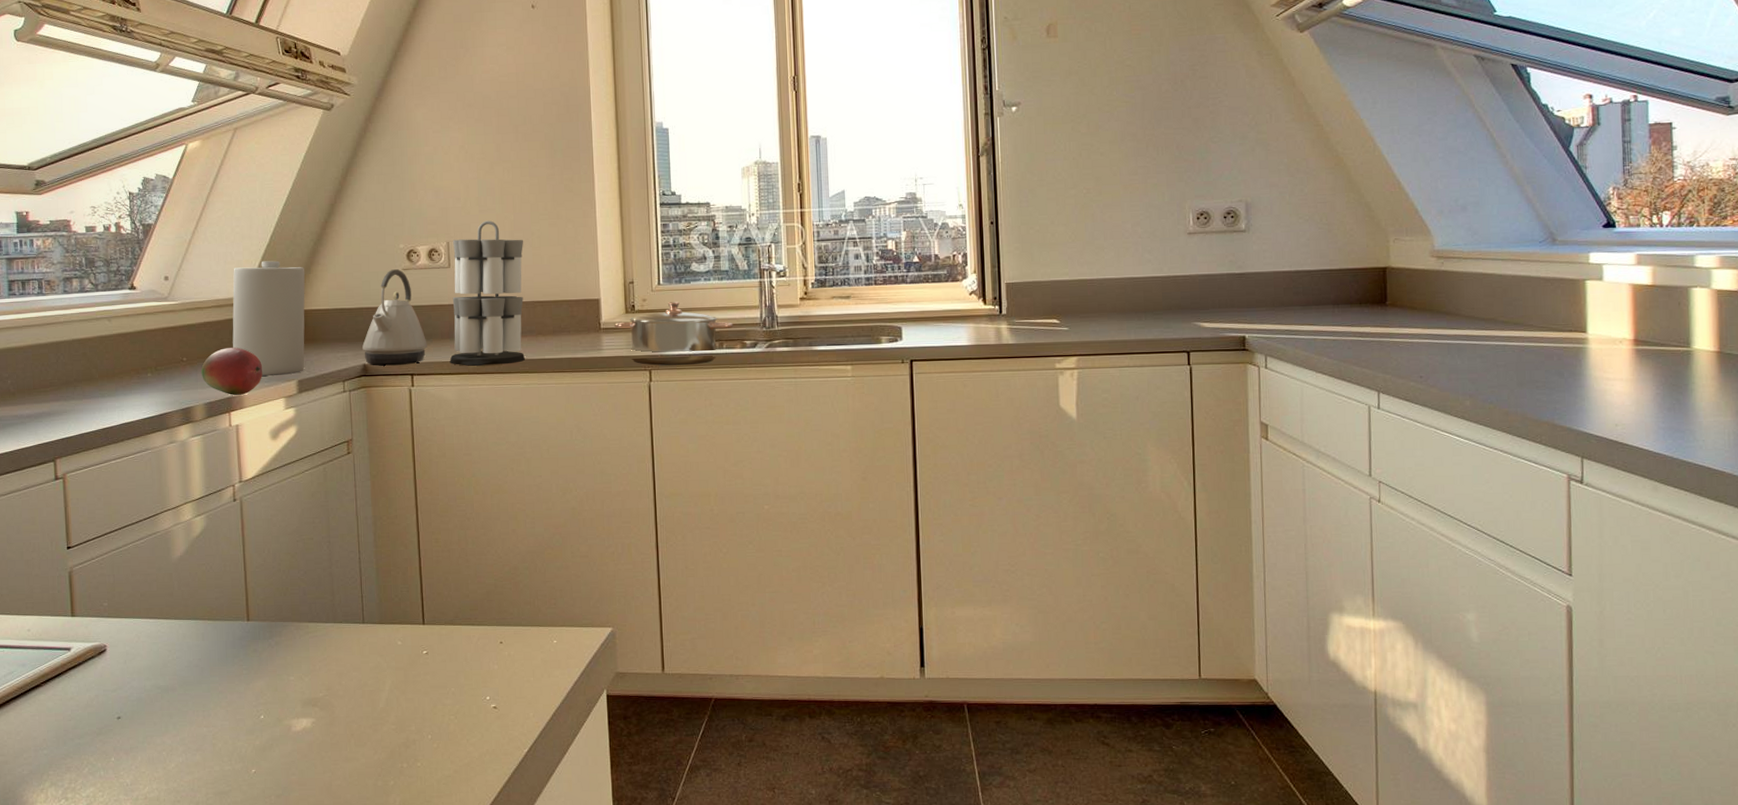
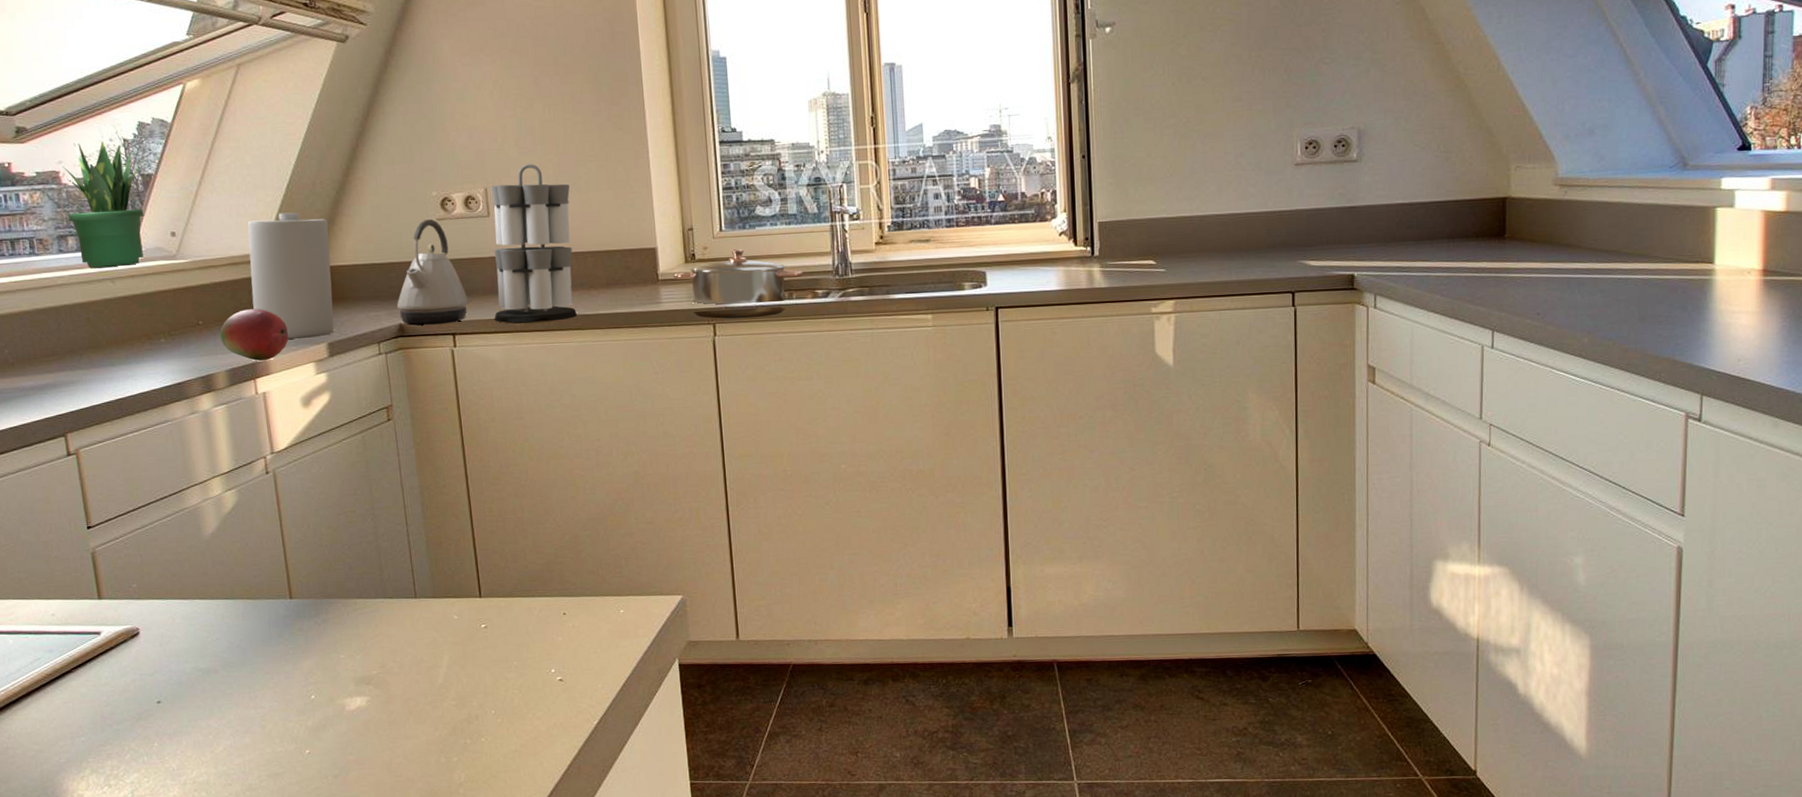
planter: none [73,194,142,307] -> present [62,141,144,268]

